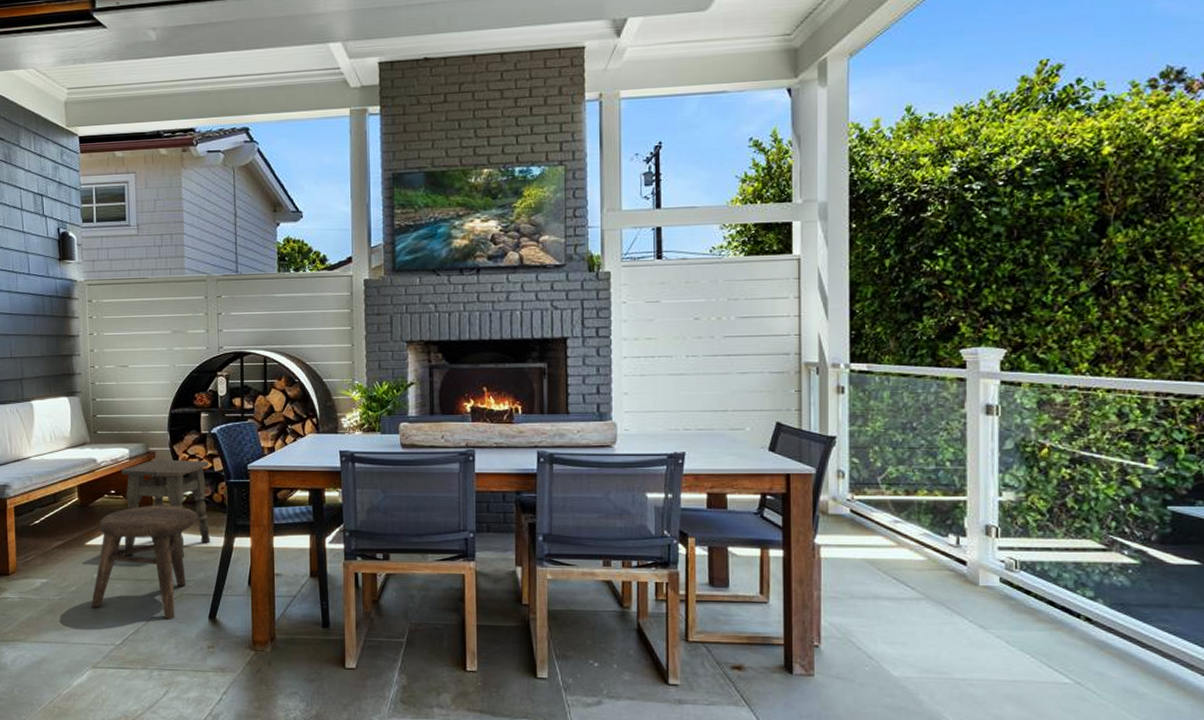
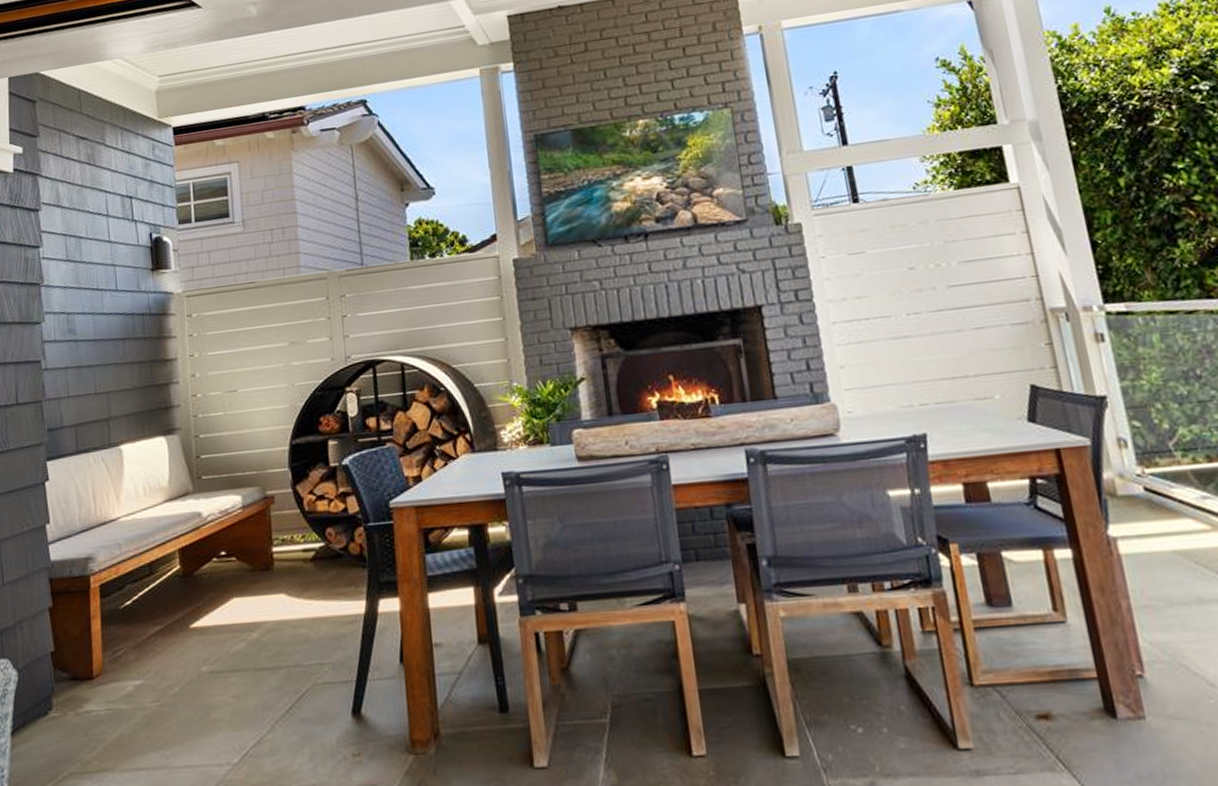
stool: present [91,505,198,620] -> none [199,564,331,721]
side table: present [122,459,211,558] -> none [233,501,349,638]

